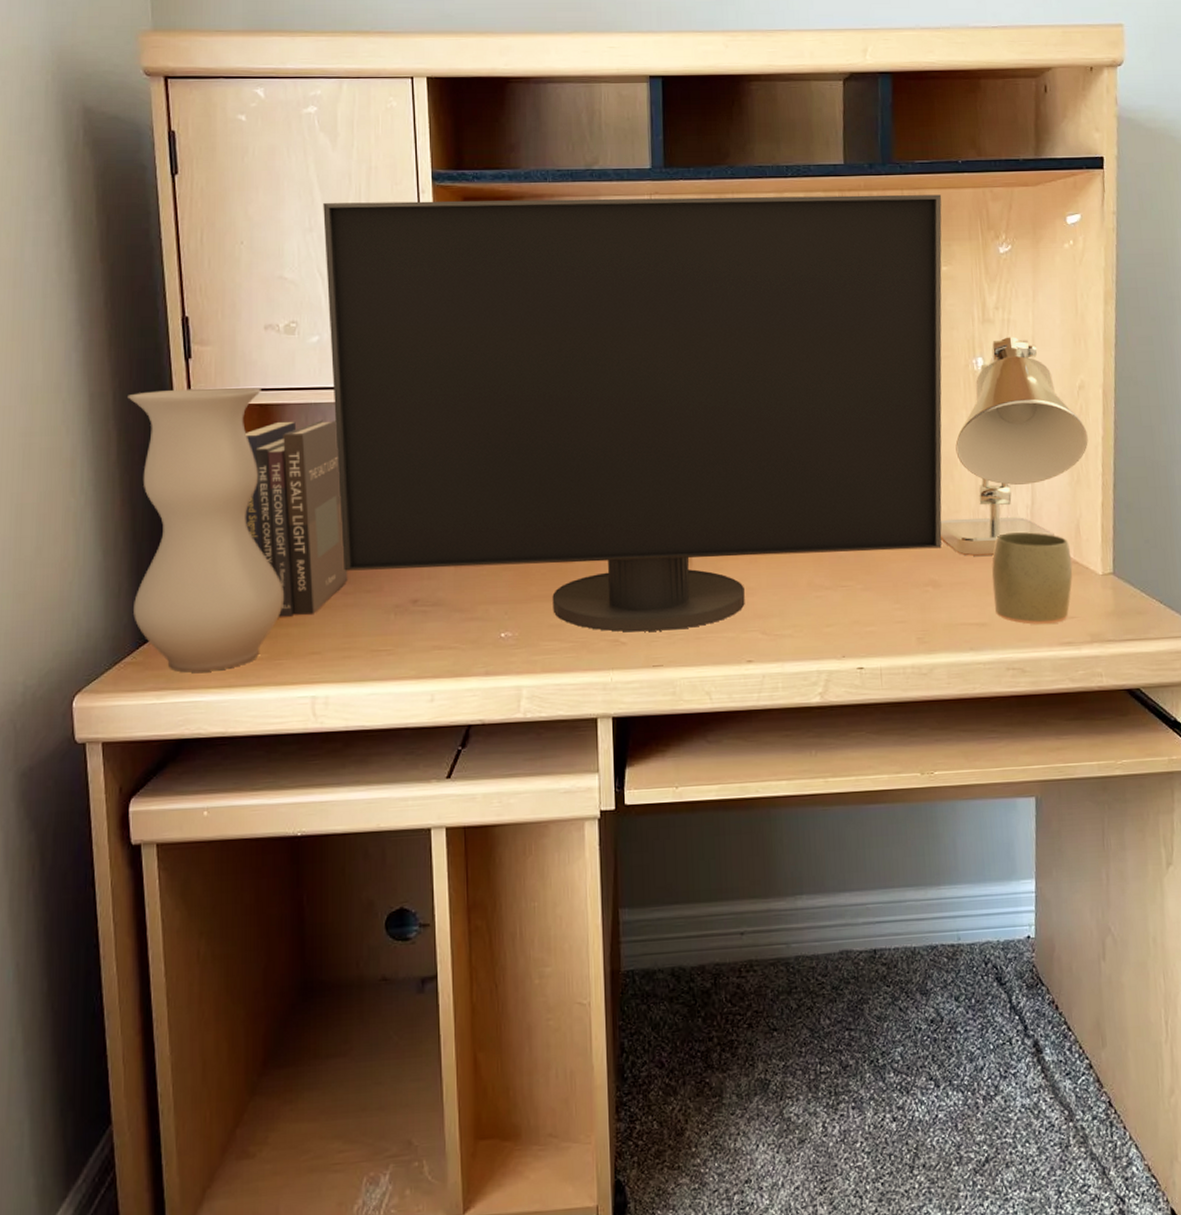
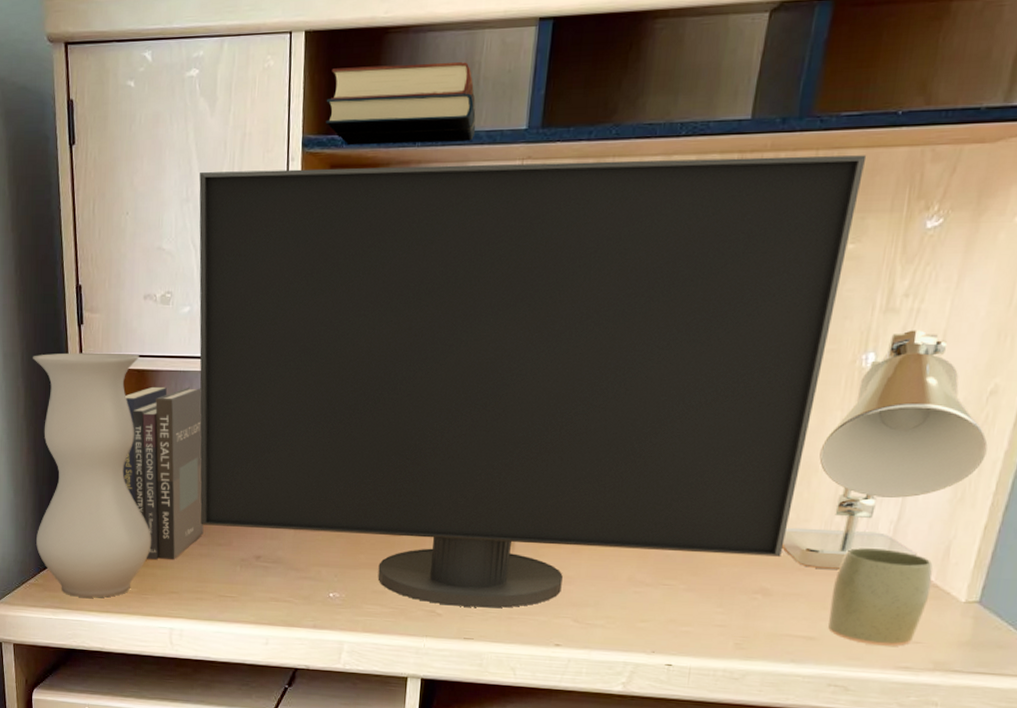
books: none [454,109,604,180] -> present [326,61,476,146]

